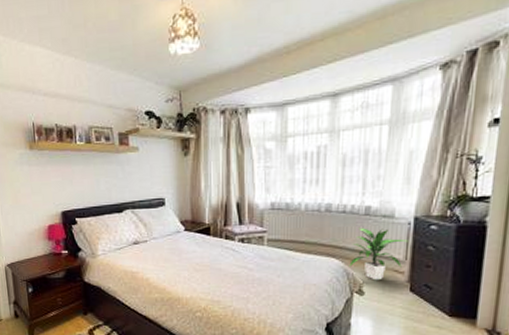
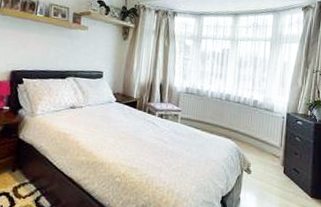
indoor plant: present [349,228,407,281] -> none [241,116,282,162]

